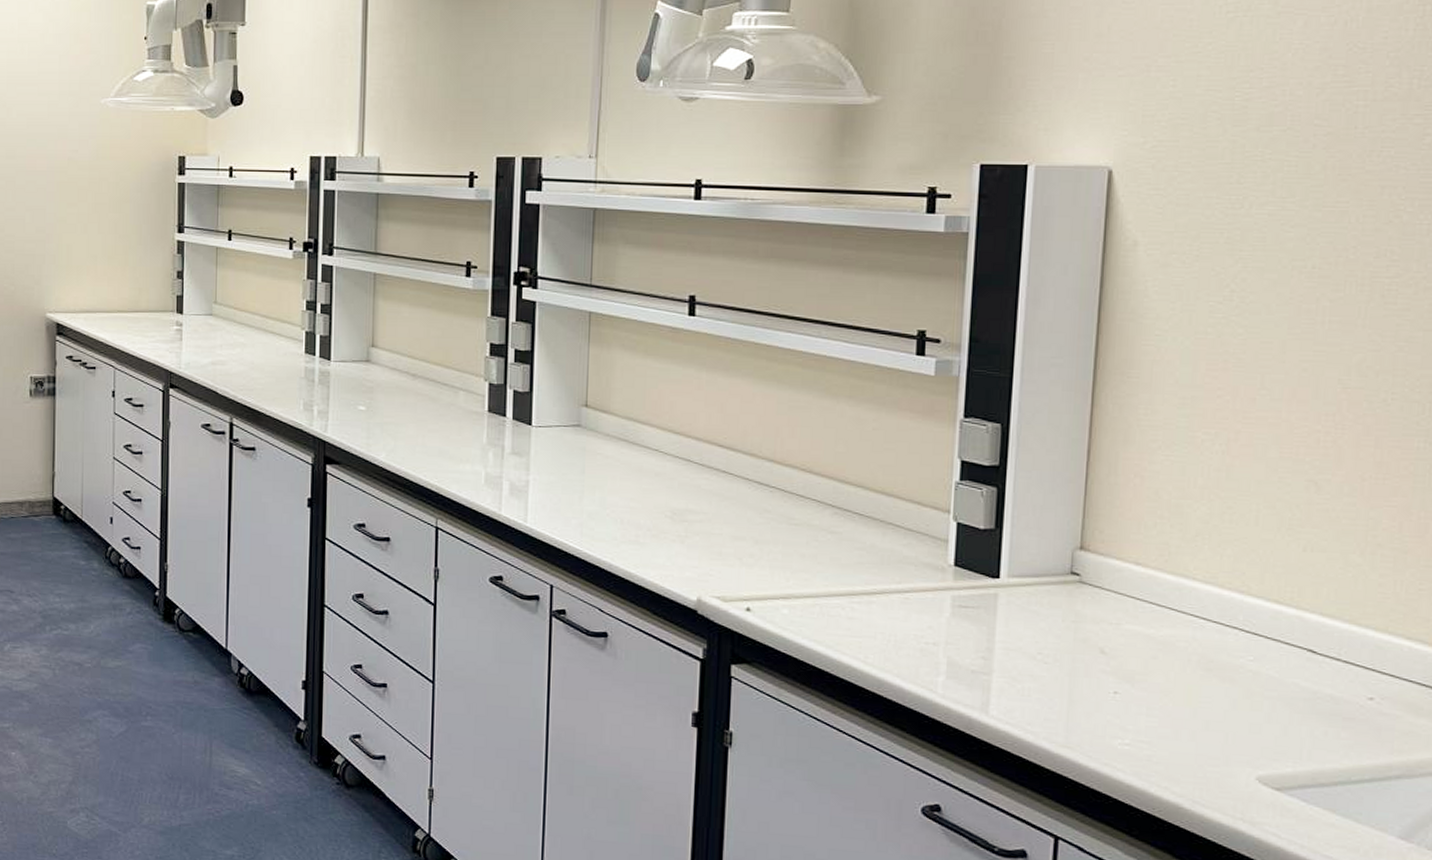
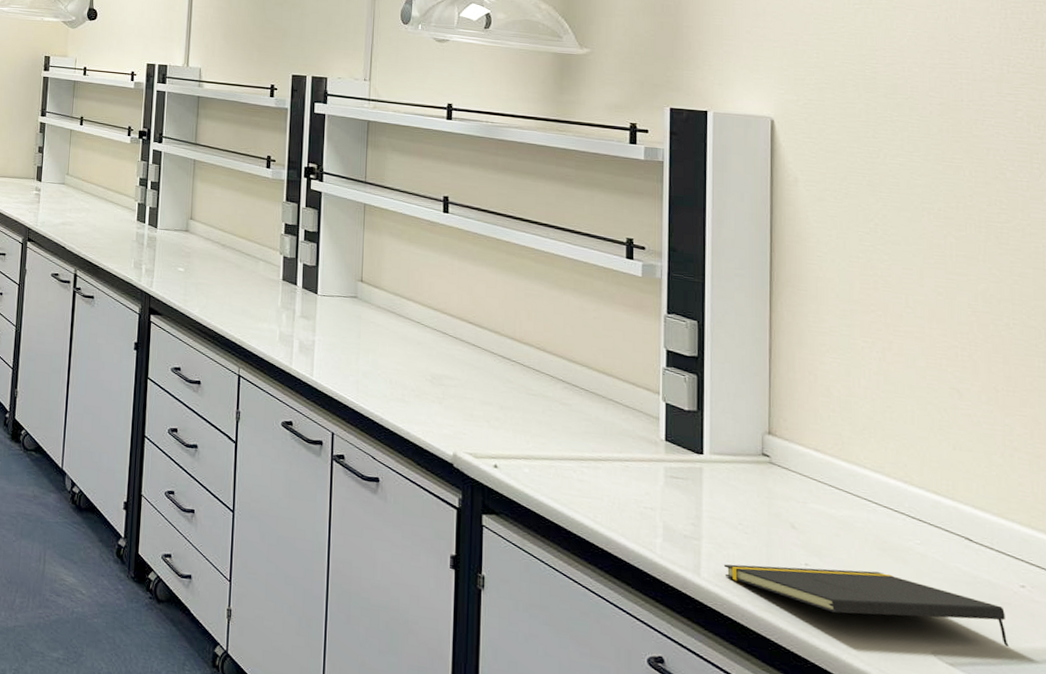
notepad: none [1016,694,1348,767] -> present [723,564,1009,648]

